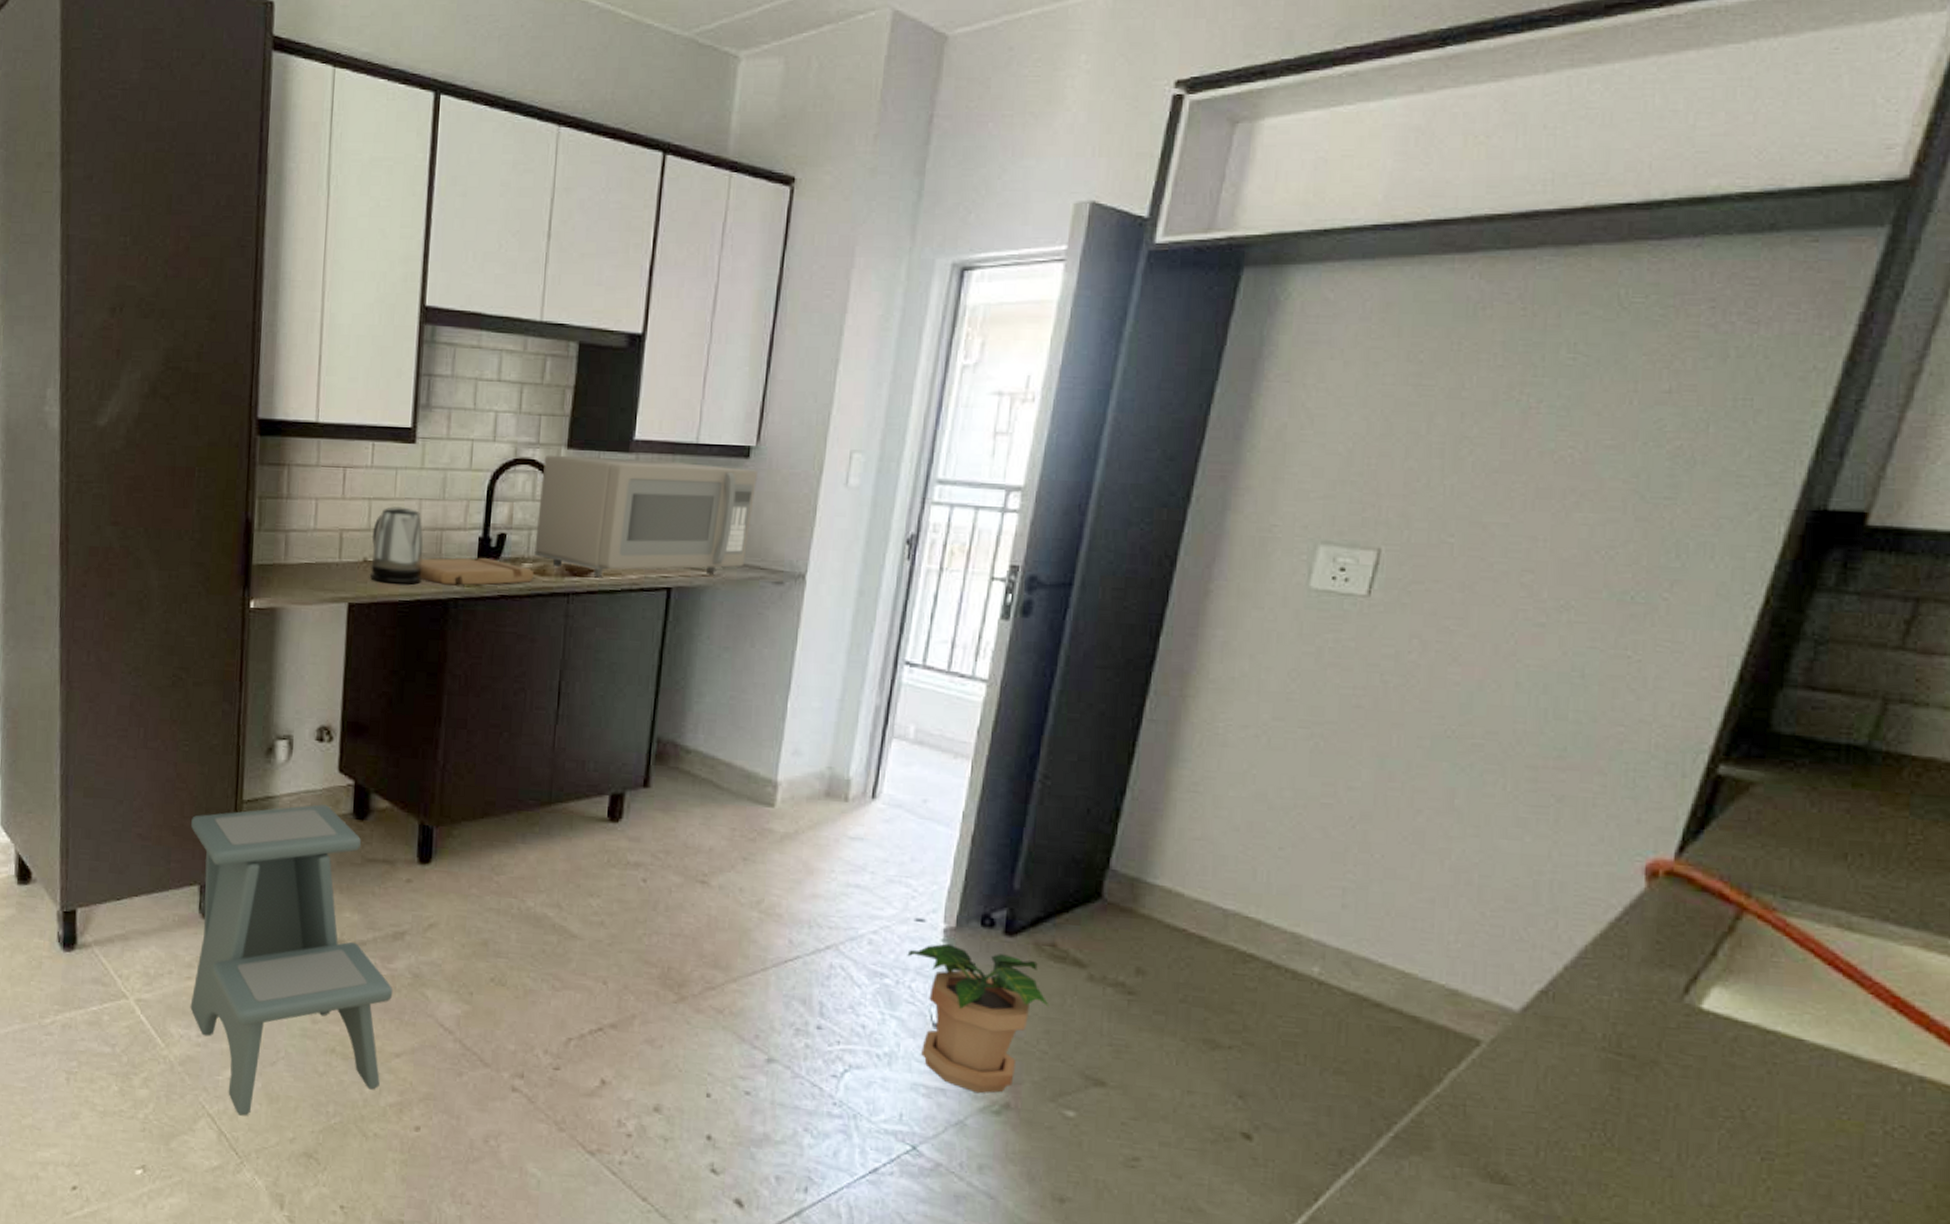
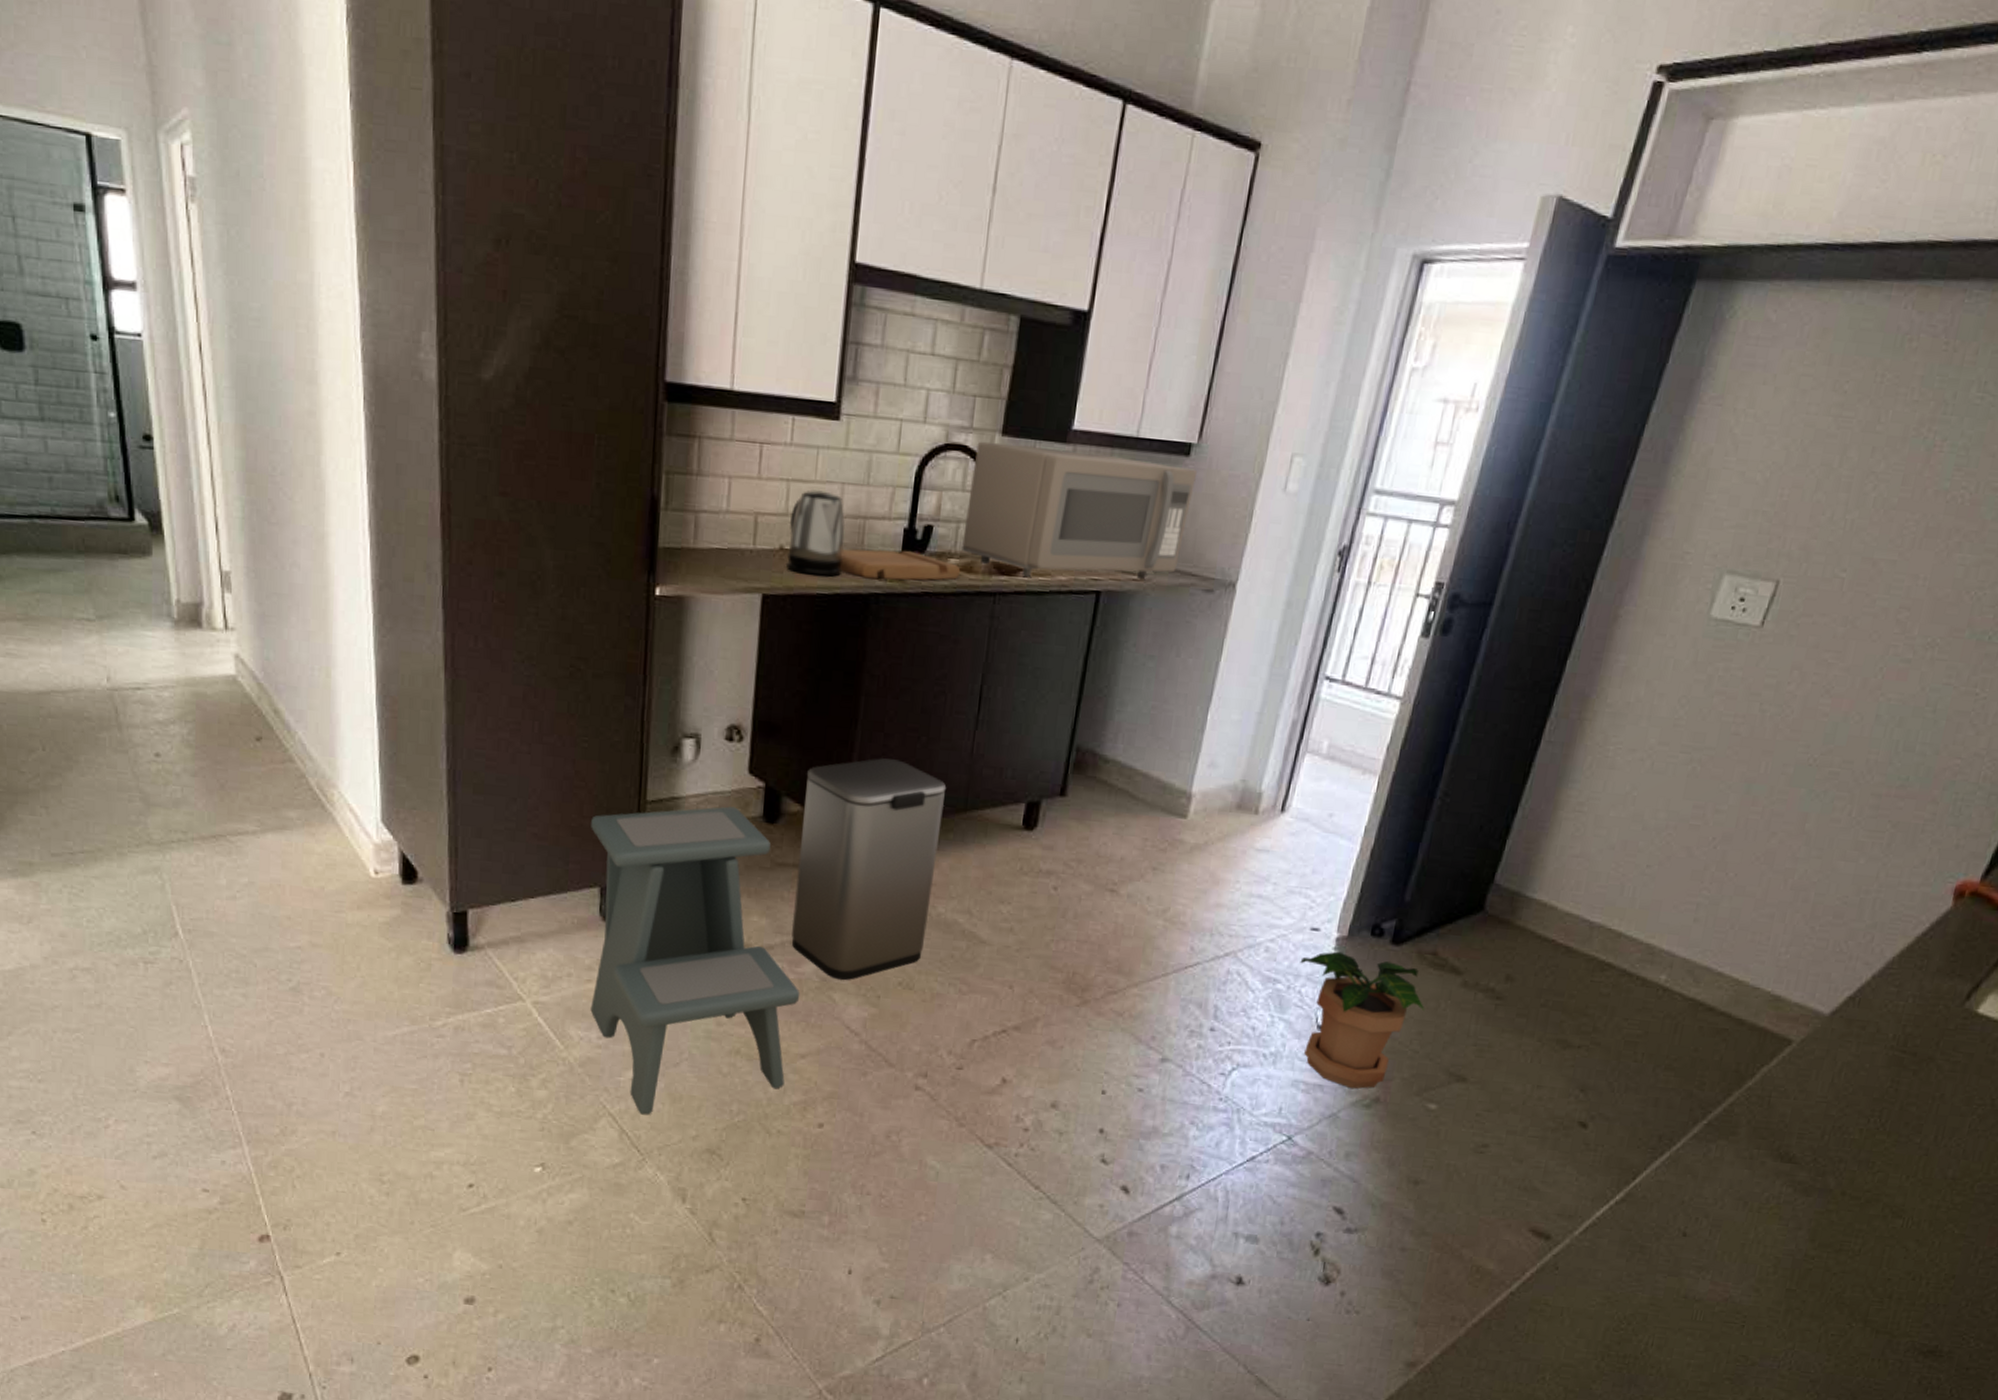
pedal bin: none [383,754,530,976] -> present [792,758,947,980]

